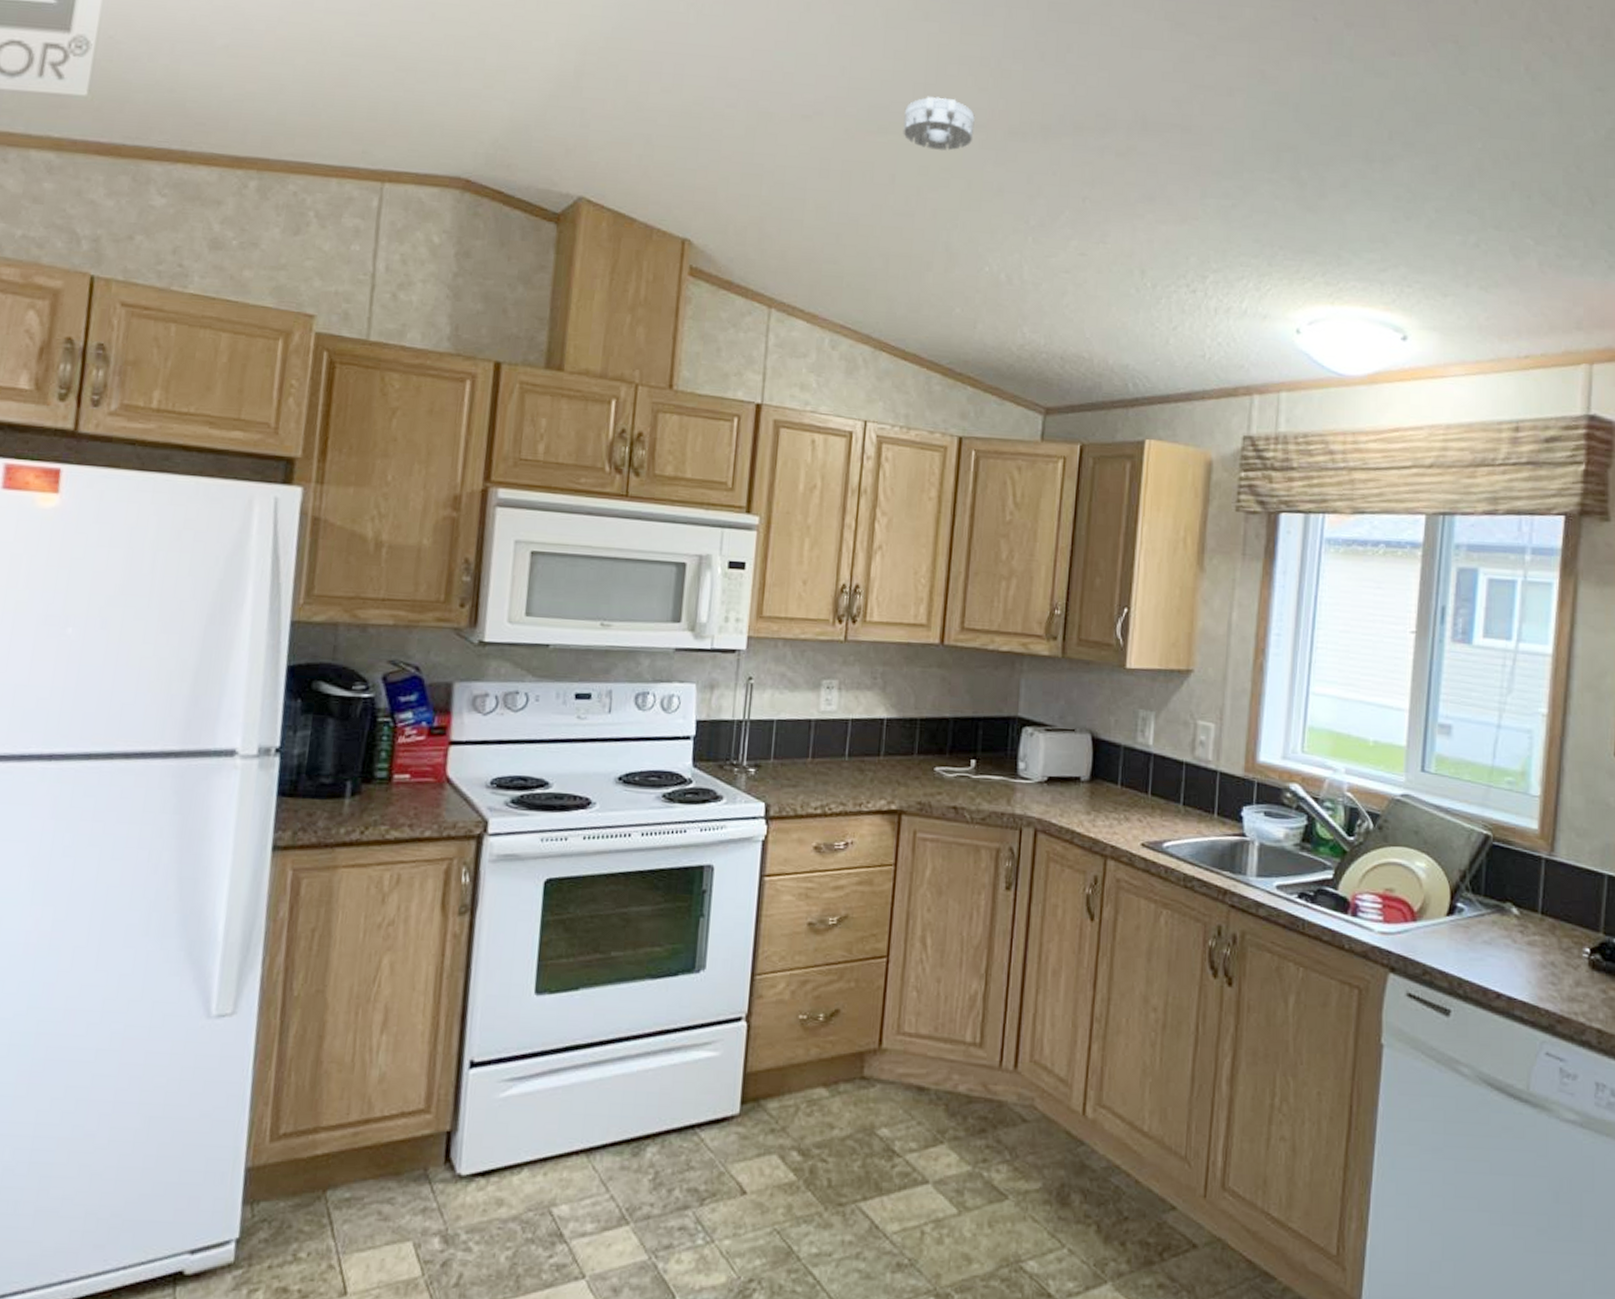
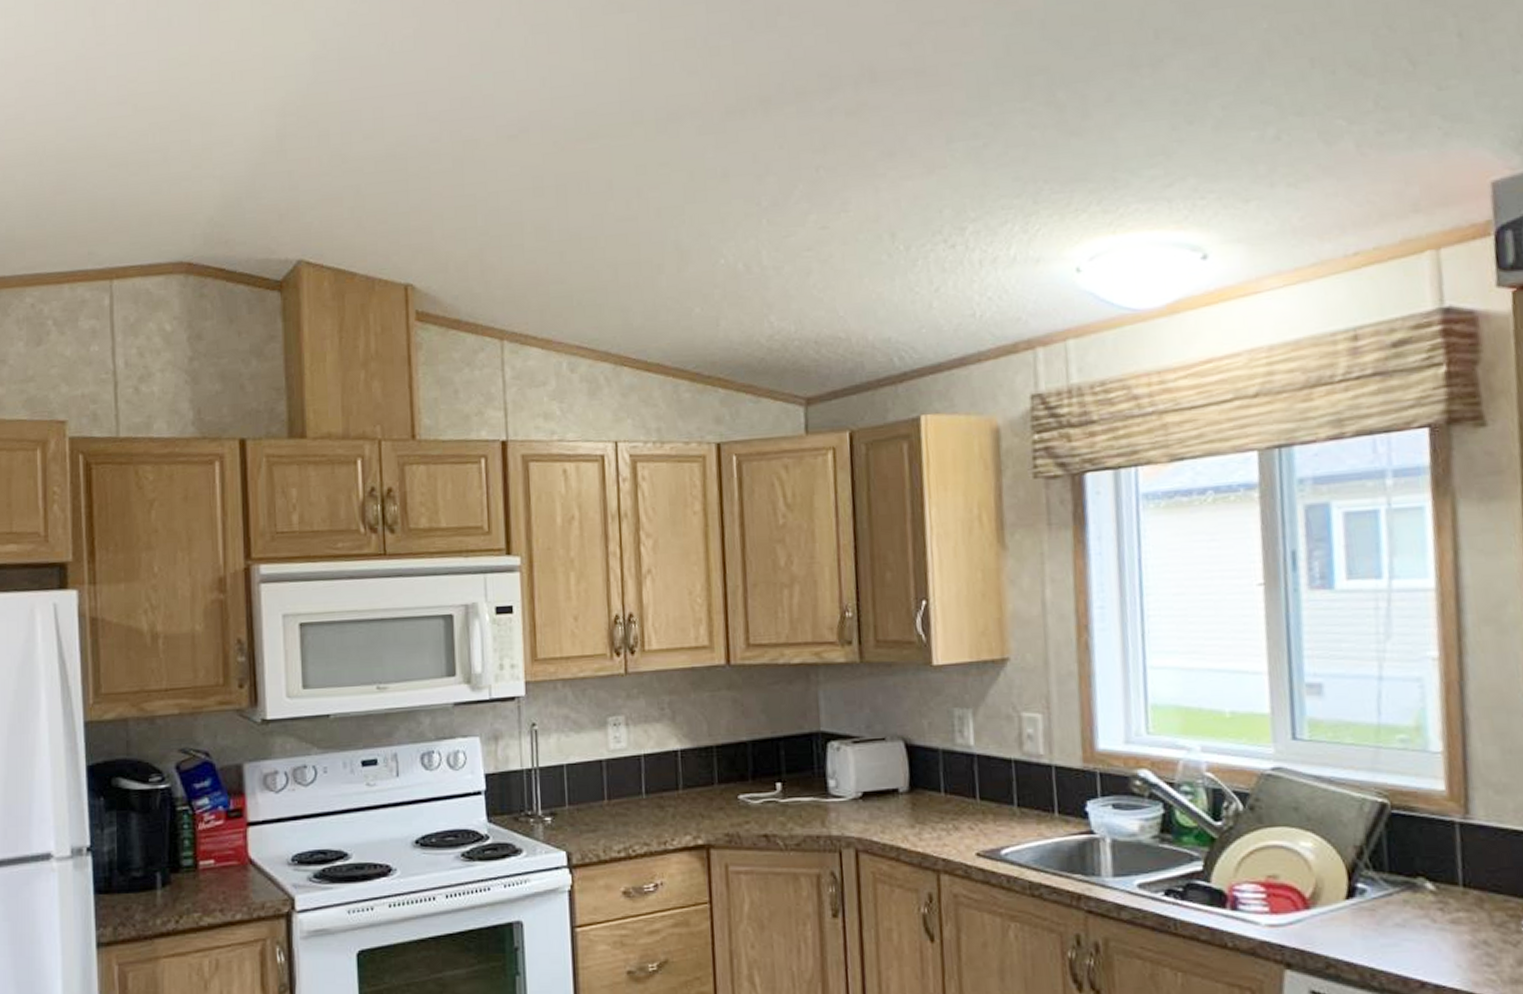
smoke detector: present [903,96,975,151] -> none [612,89,689,146]

